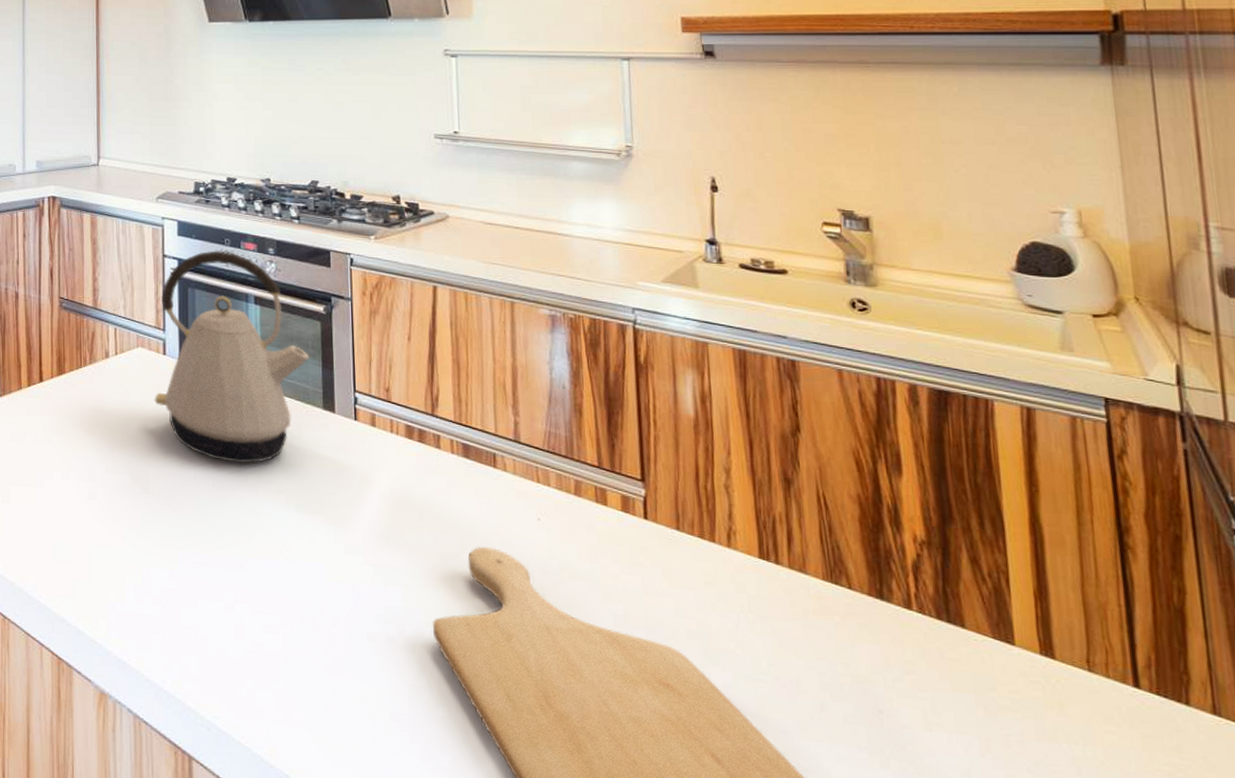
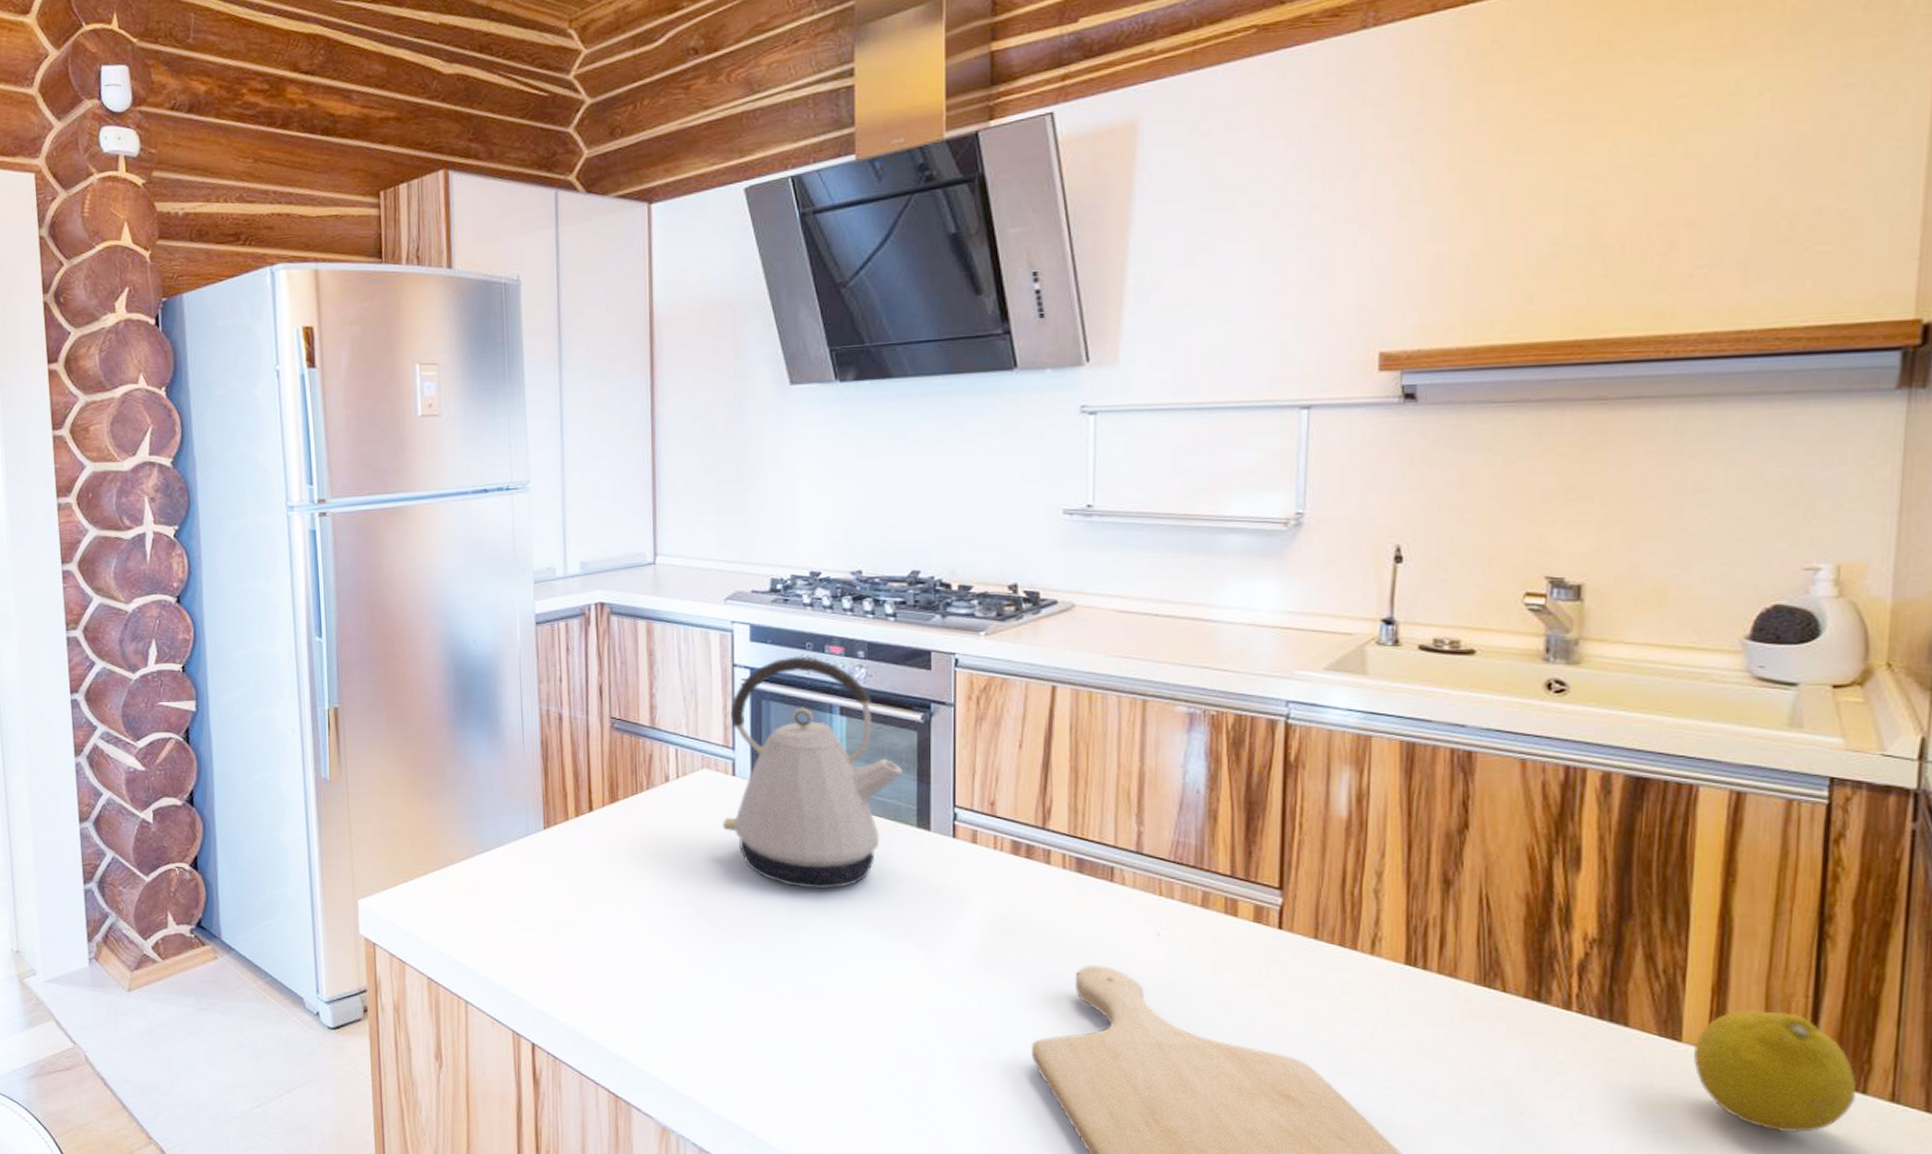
fruit: none [1026,616,1181,743] -> present [1693,1010,1858,1133]

